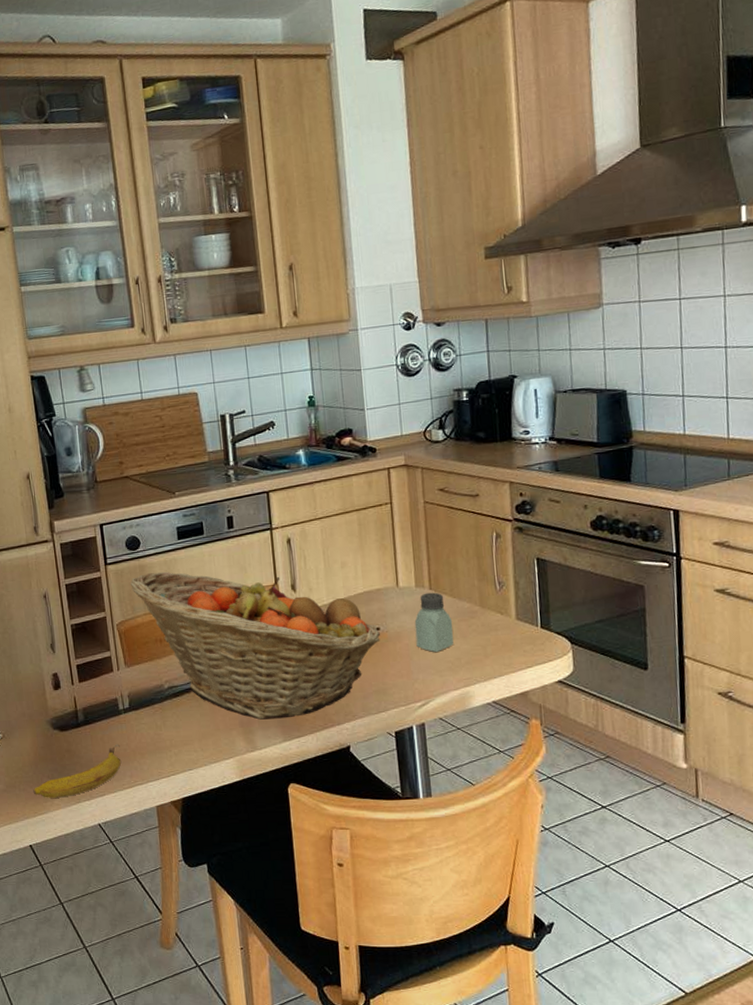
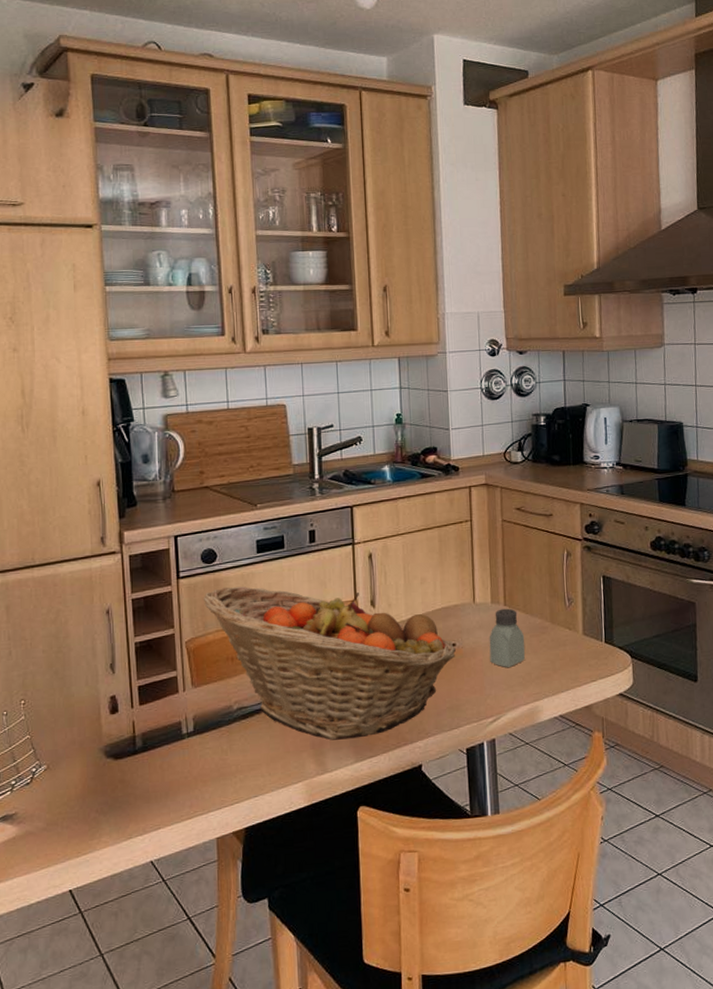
banana: present [33,744,121,798] -> none [78,772,181,835]

